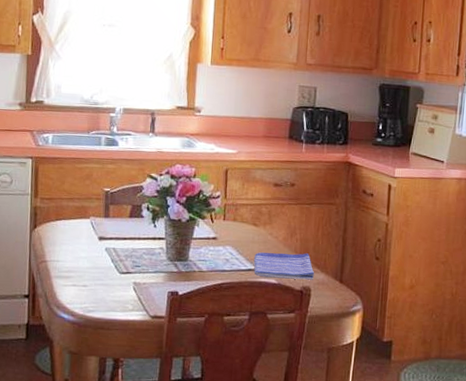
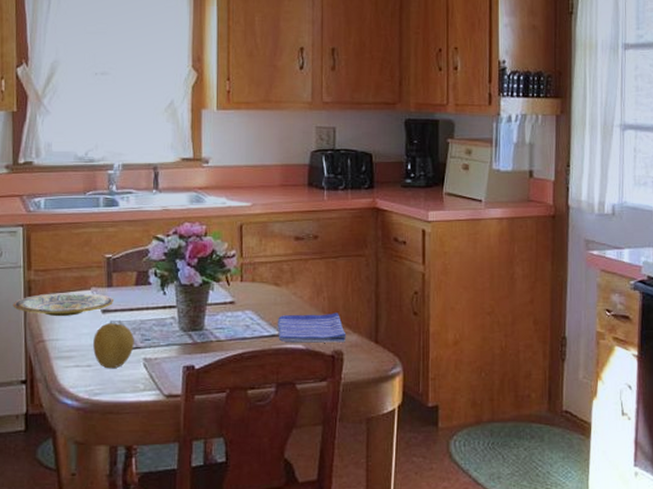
plate: none [20,219,110,241] -> present [12,293,115,316]
fruit: none [89,249,126,290] -> present [93,323,134,369]

